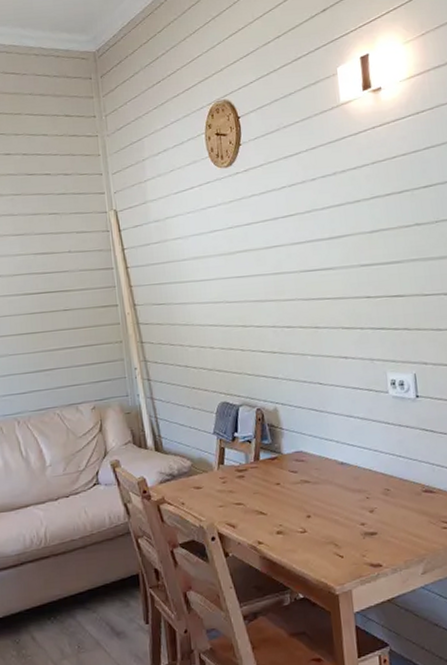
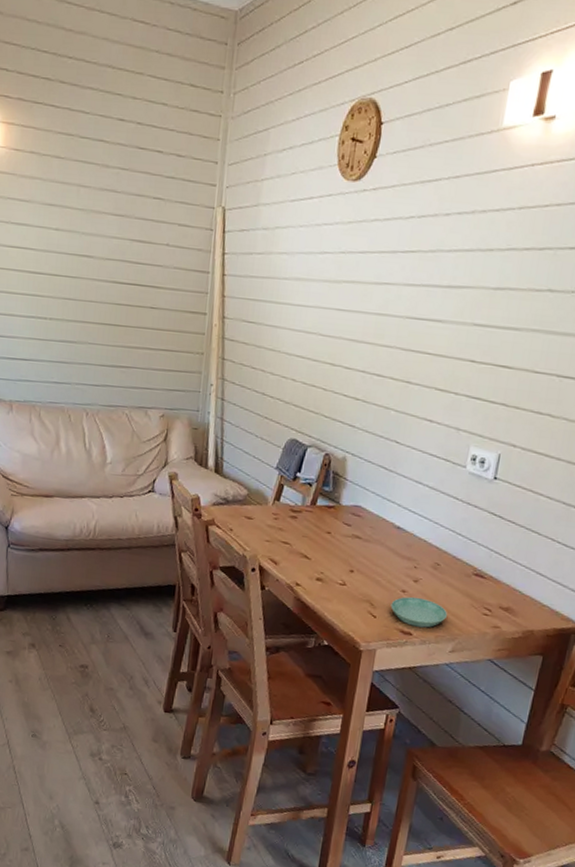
saucer: none [354,526,410,557] -> present [390,596,447,628]

